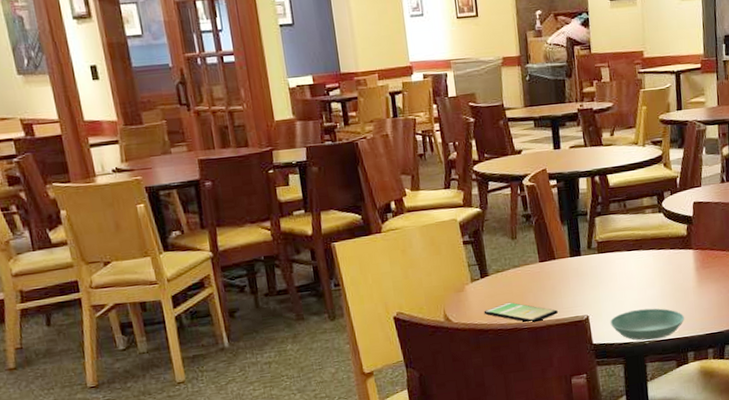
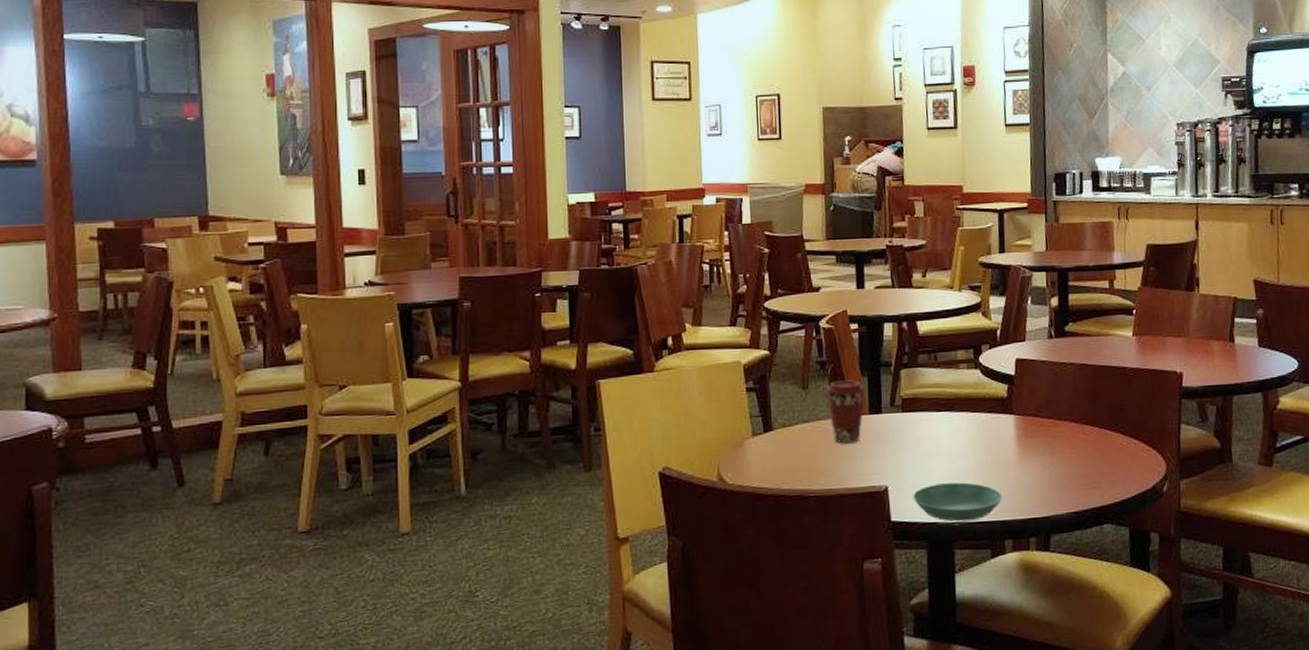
smartphone: present [483,302,558,323] -> none [764,463,851,491]
coffee cup: none [531,228,566,283] -> present [825,379,866,444]

